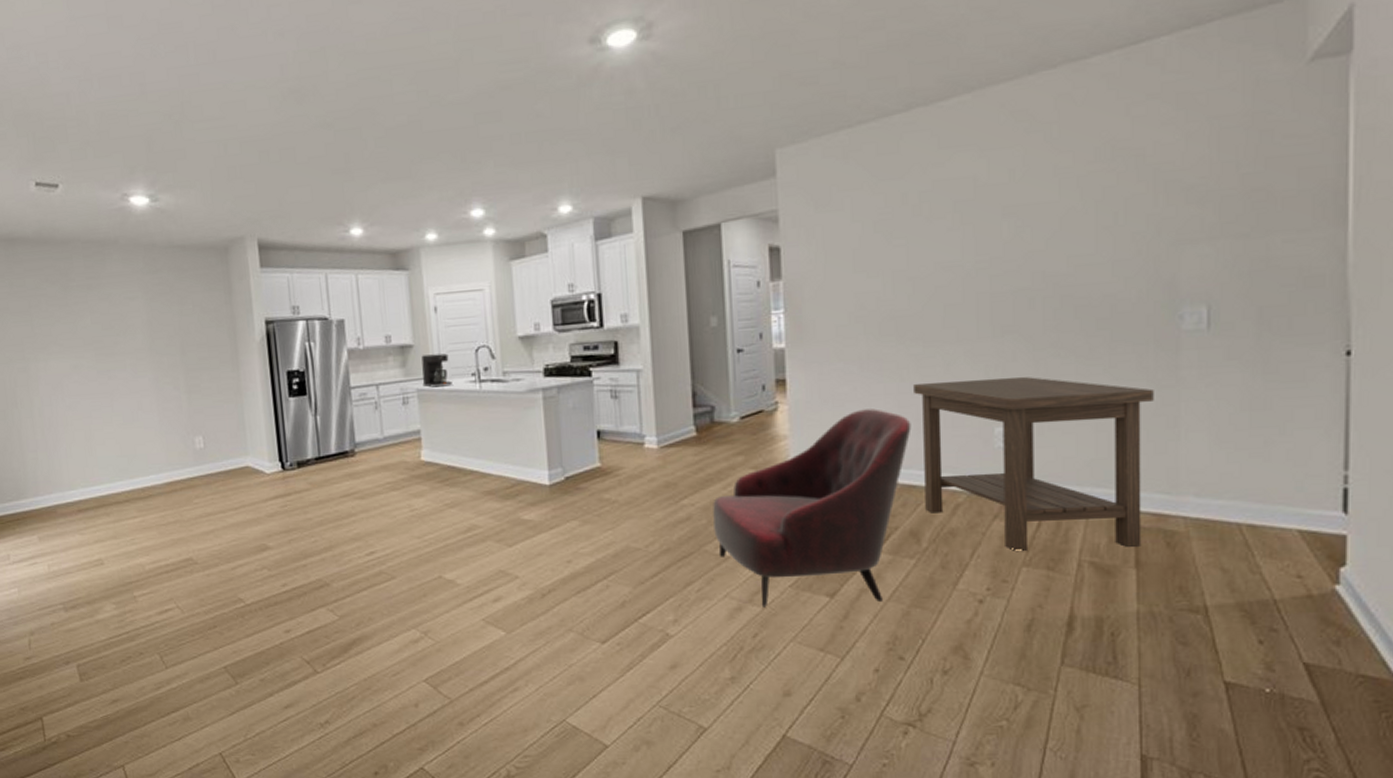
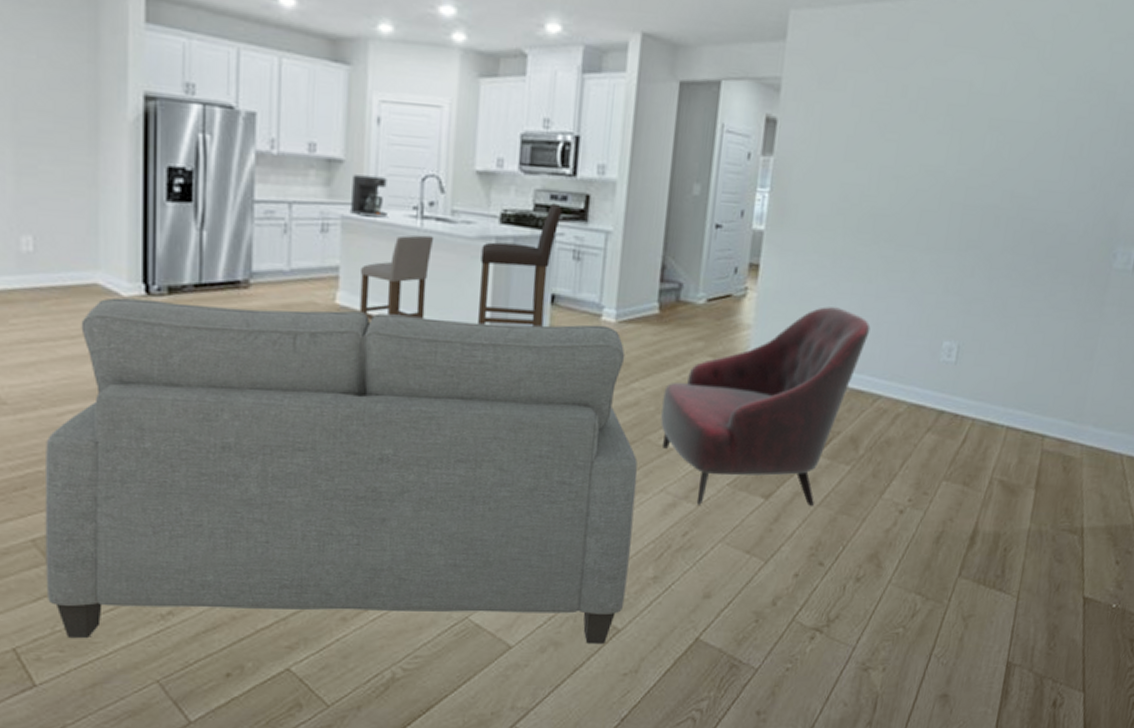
sofa: none [226,452,707,743] -> present [44,297,638,643]
bar stool: none [436,395,493,470] -> present [359,235,435,320]
bar stool: none [532,353,596,464] -> present [478,203,563,328]
side table: present [914,377,1154,551] -> none [868,288,1080,469]

